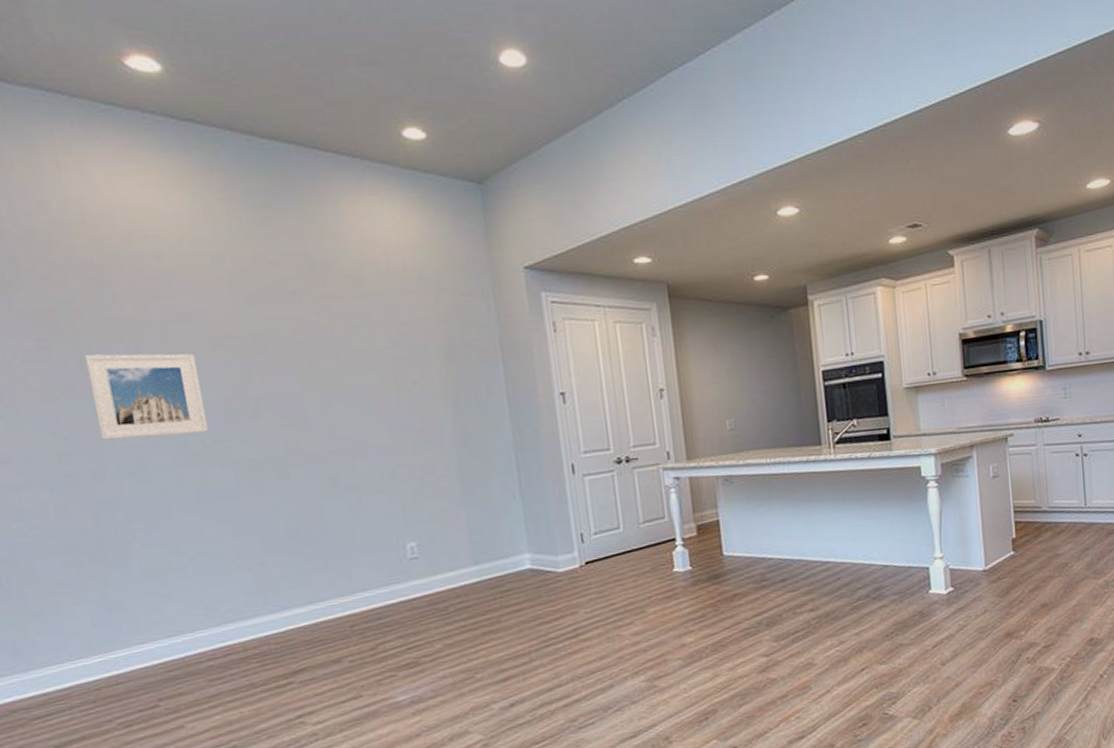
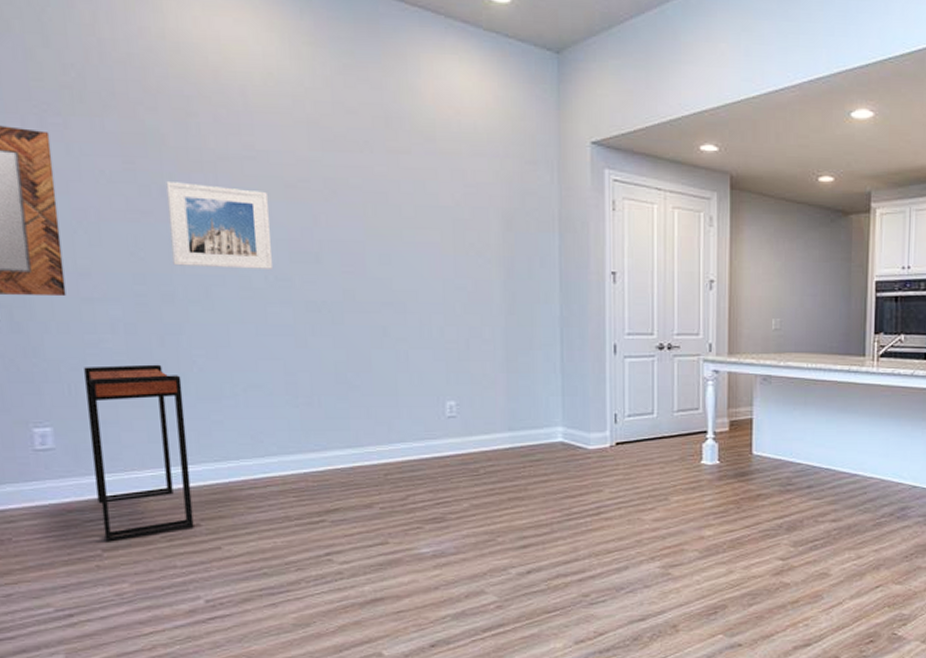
console table: none [14,544,153,738] -> present [84,364,194,542]

